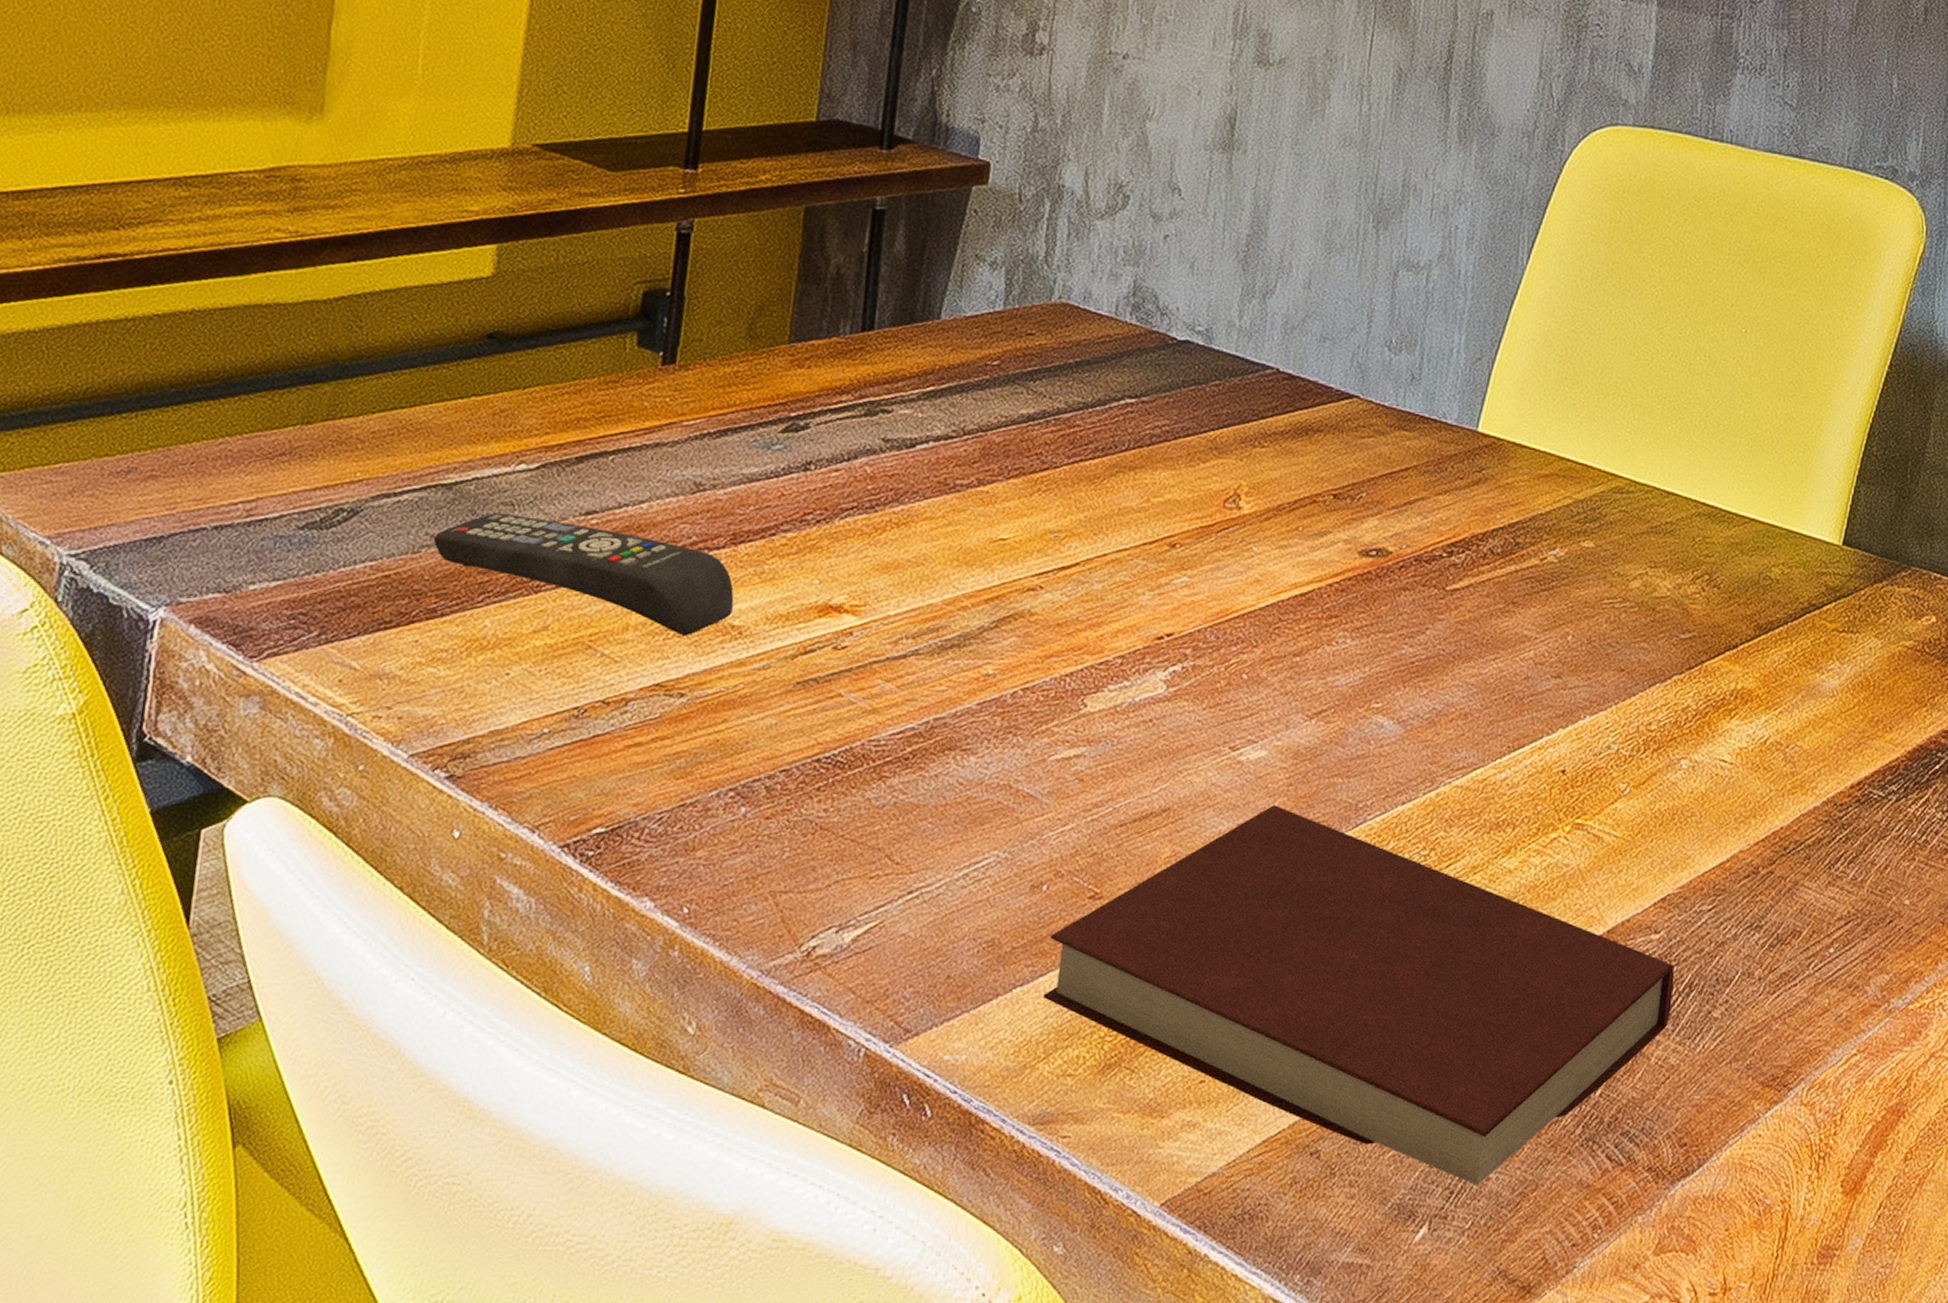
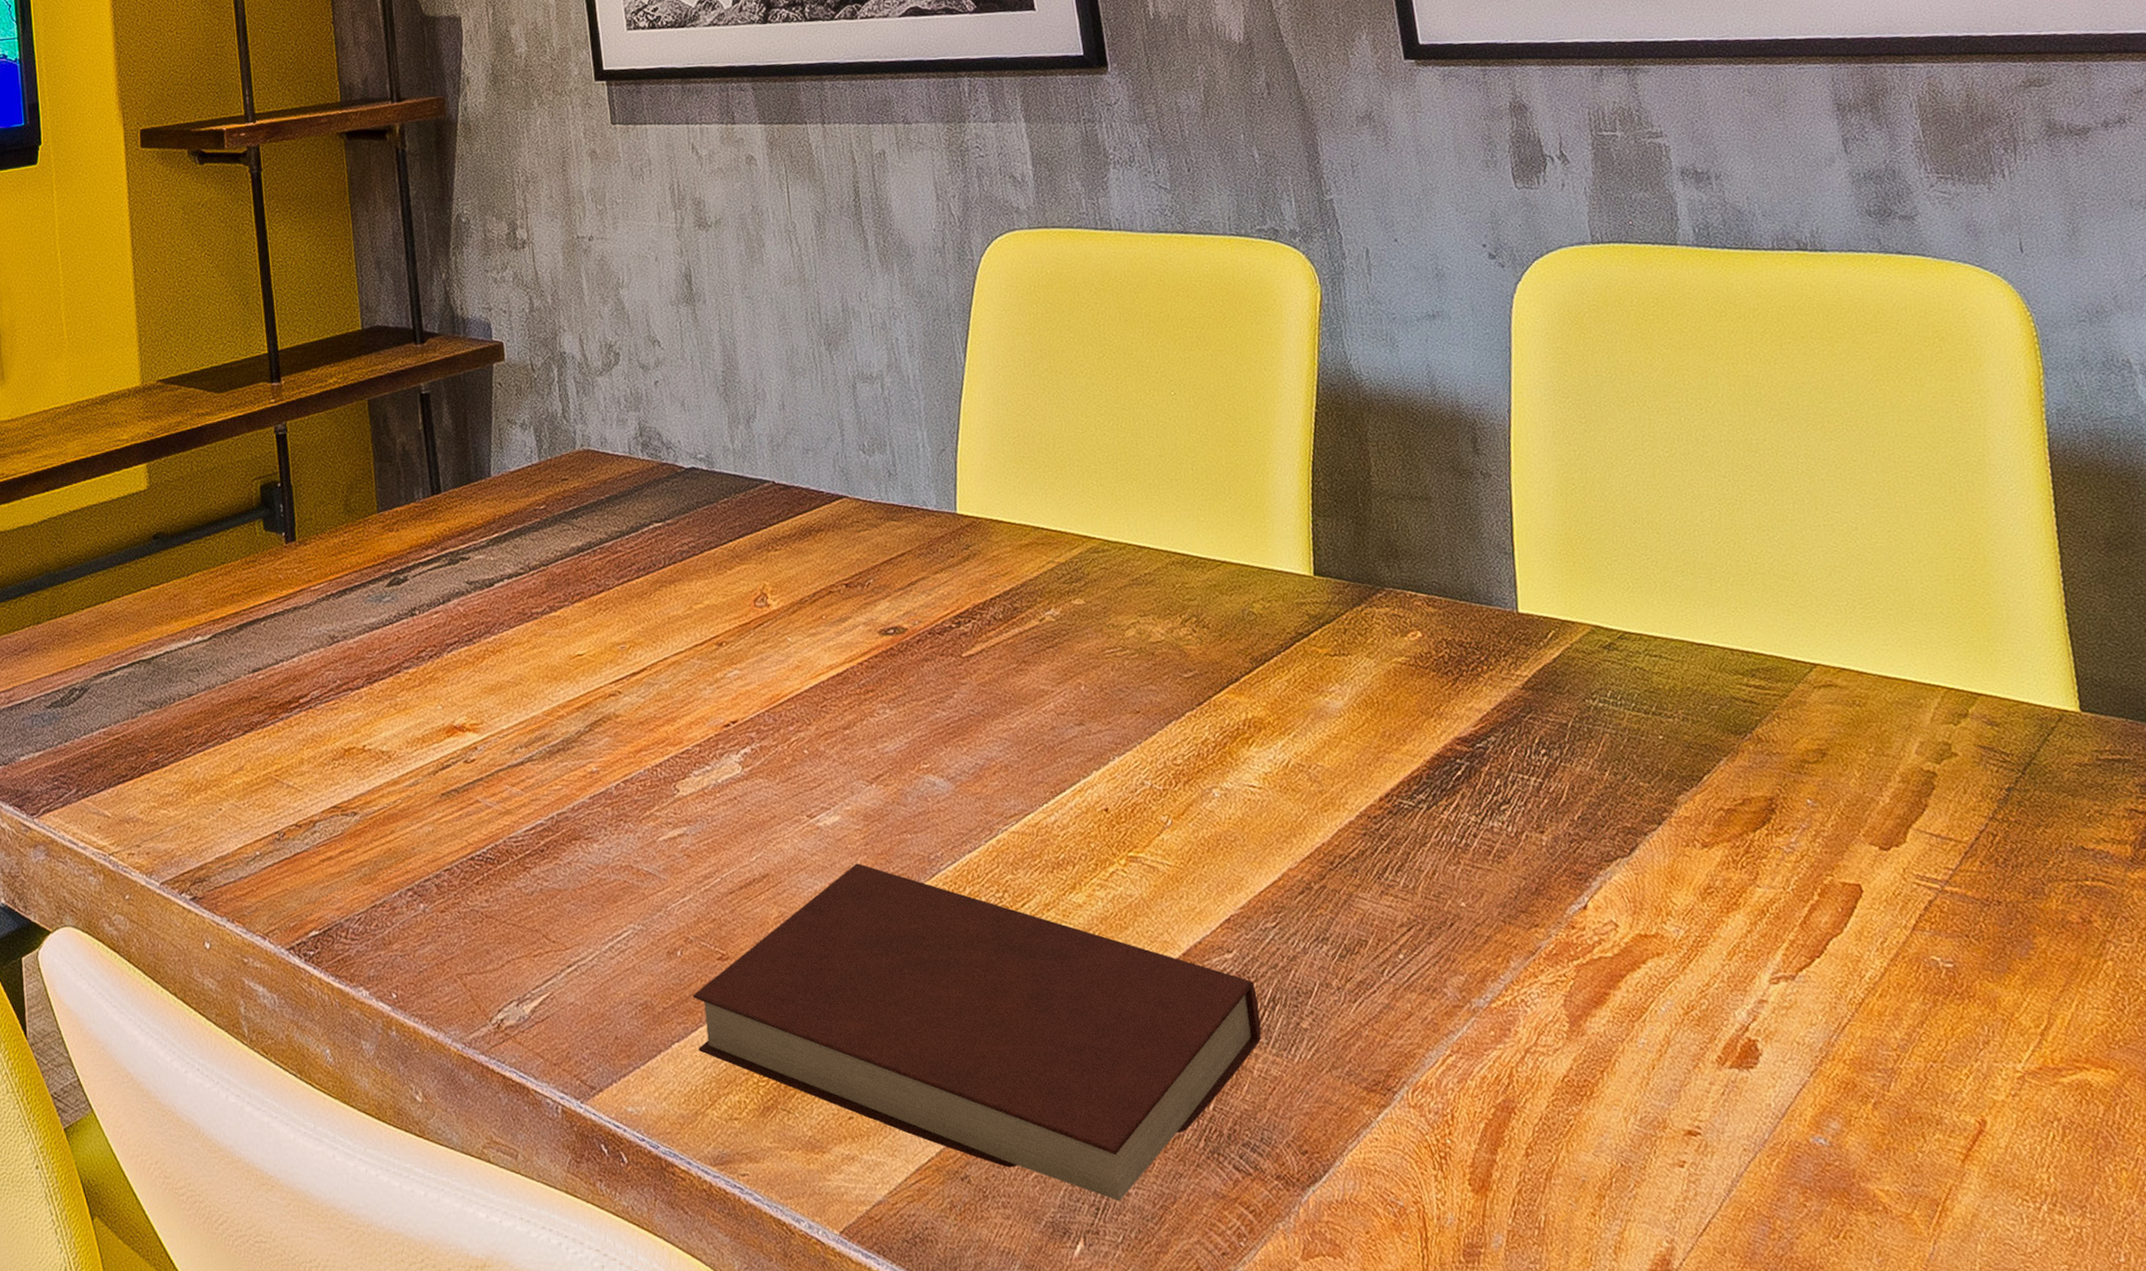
remote control: present [433,512,734,635] -> none [145,678,380,763]

